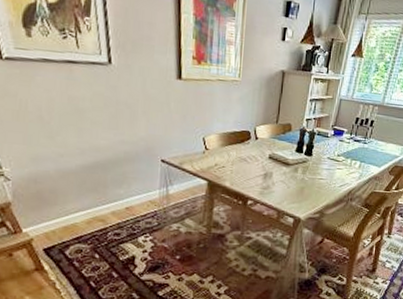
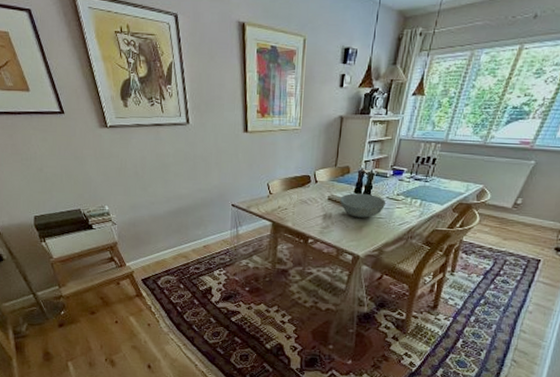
bowl: none [281,152,327,179] -> present [340,193,386,218]

